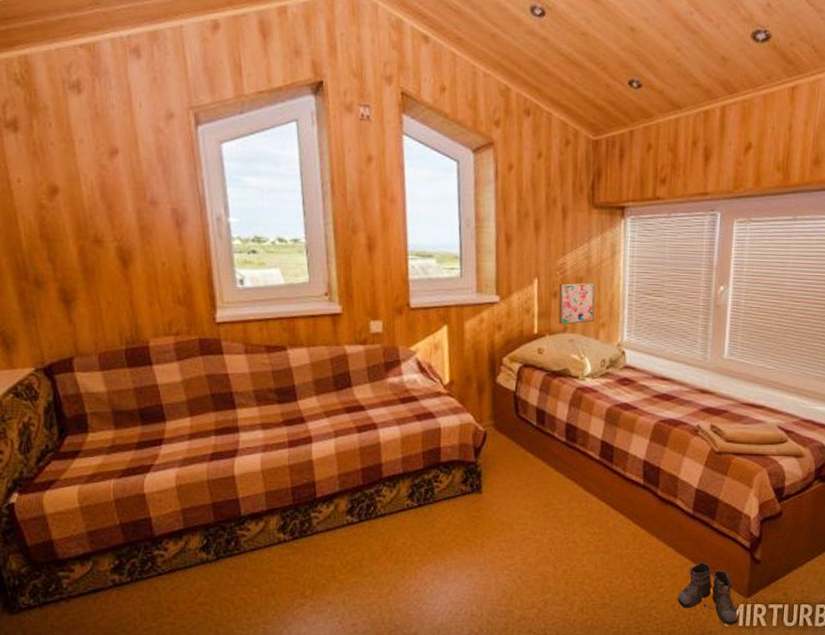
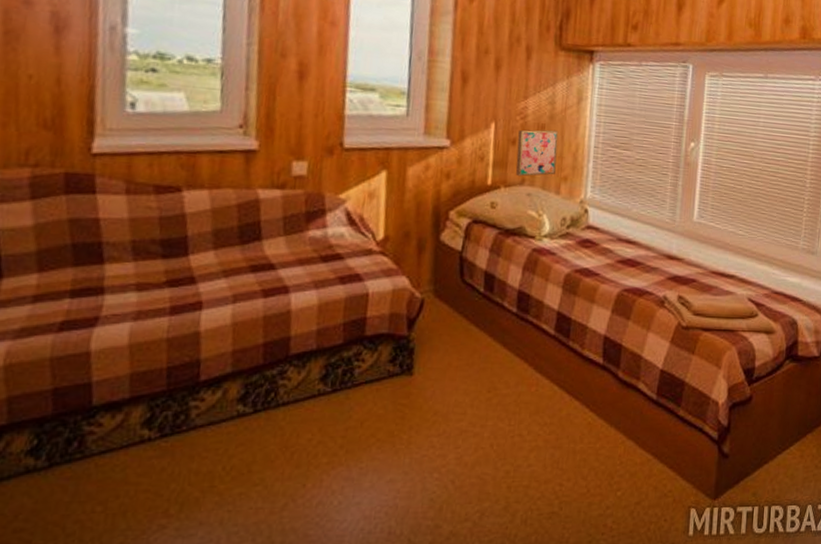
boots: present [677,561,743,626] -> none [636,457,710,535]

